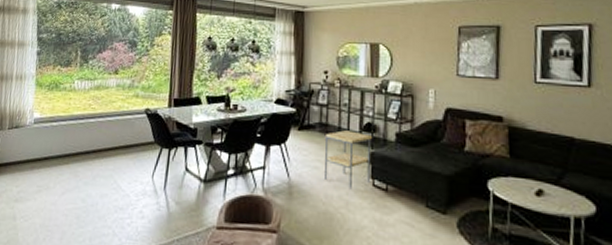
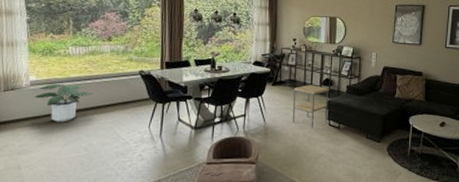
potted plant: none [36,122,96,167] -> present [34,84,94,122]

